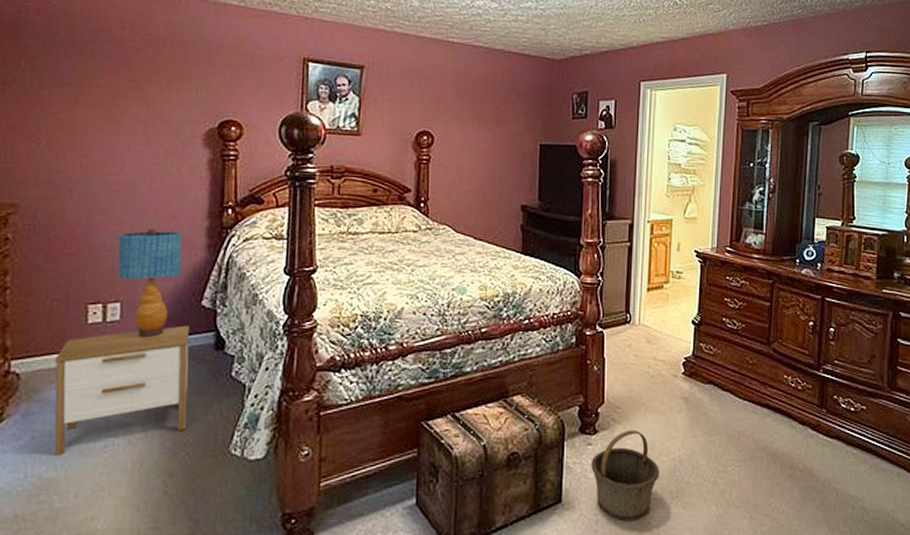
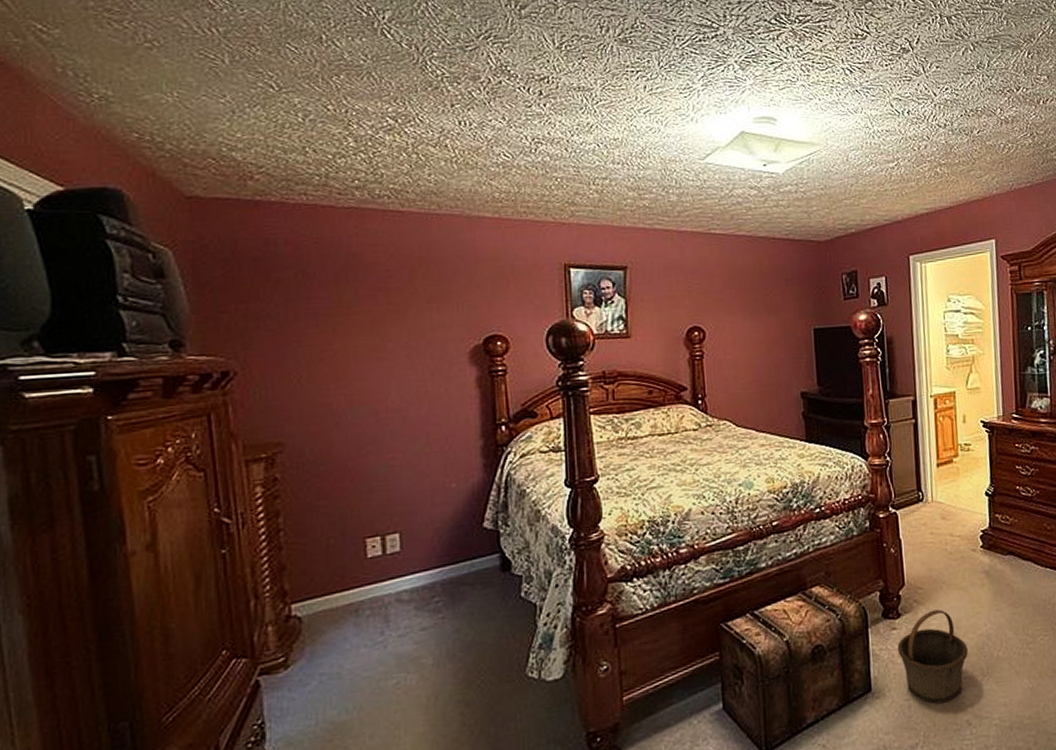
nightstand: present [54,325,190,455] -> none [337,549,479,697]
table lamp: present [117,228,182,339] -> none [391,453,459,568]

